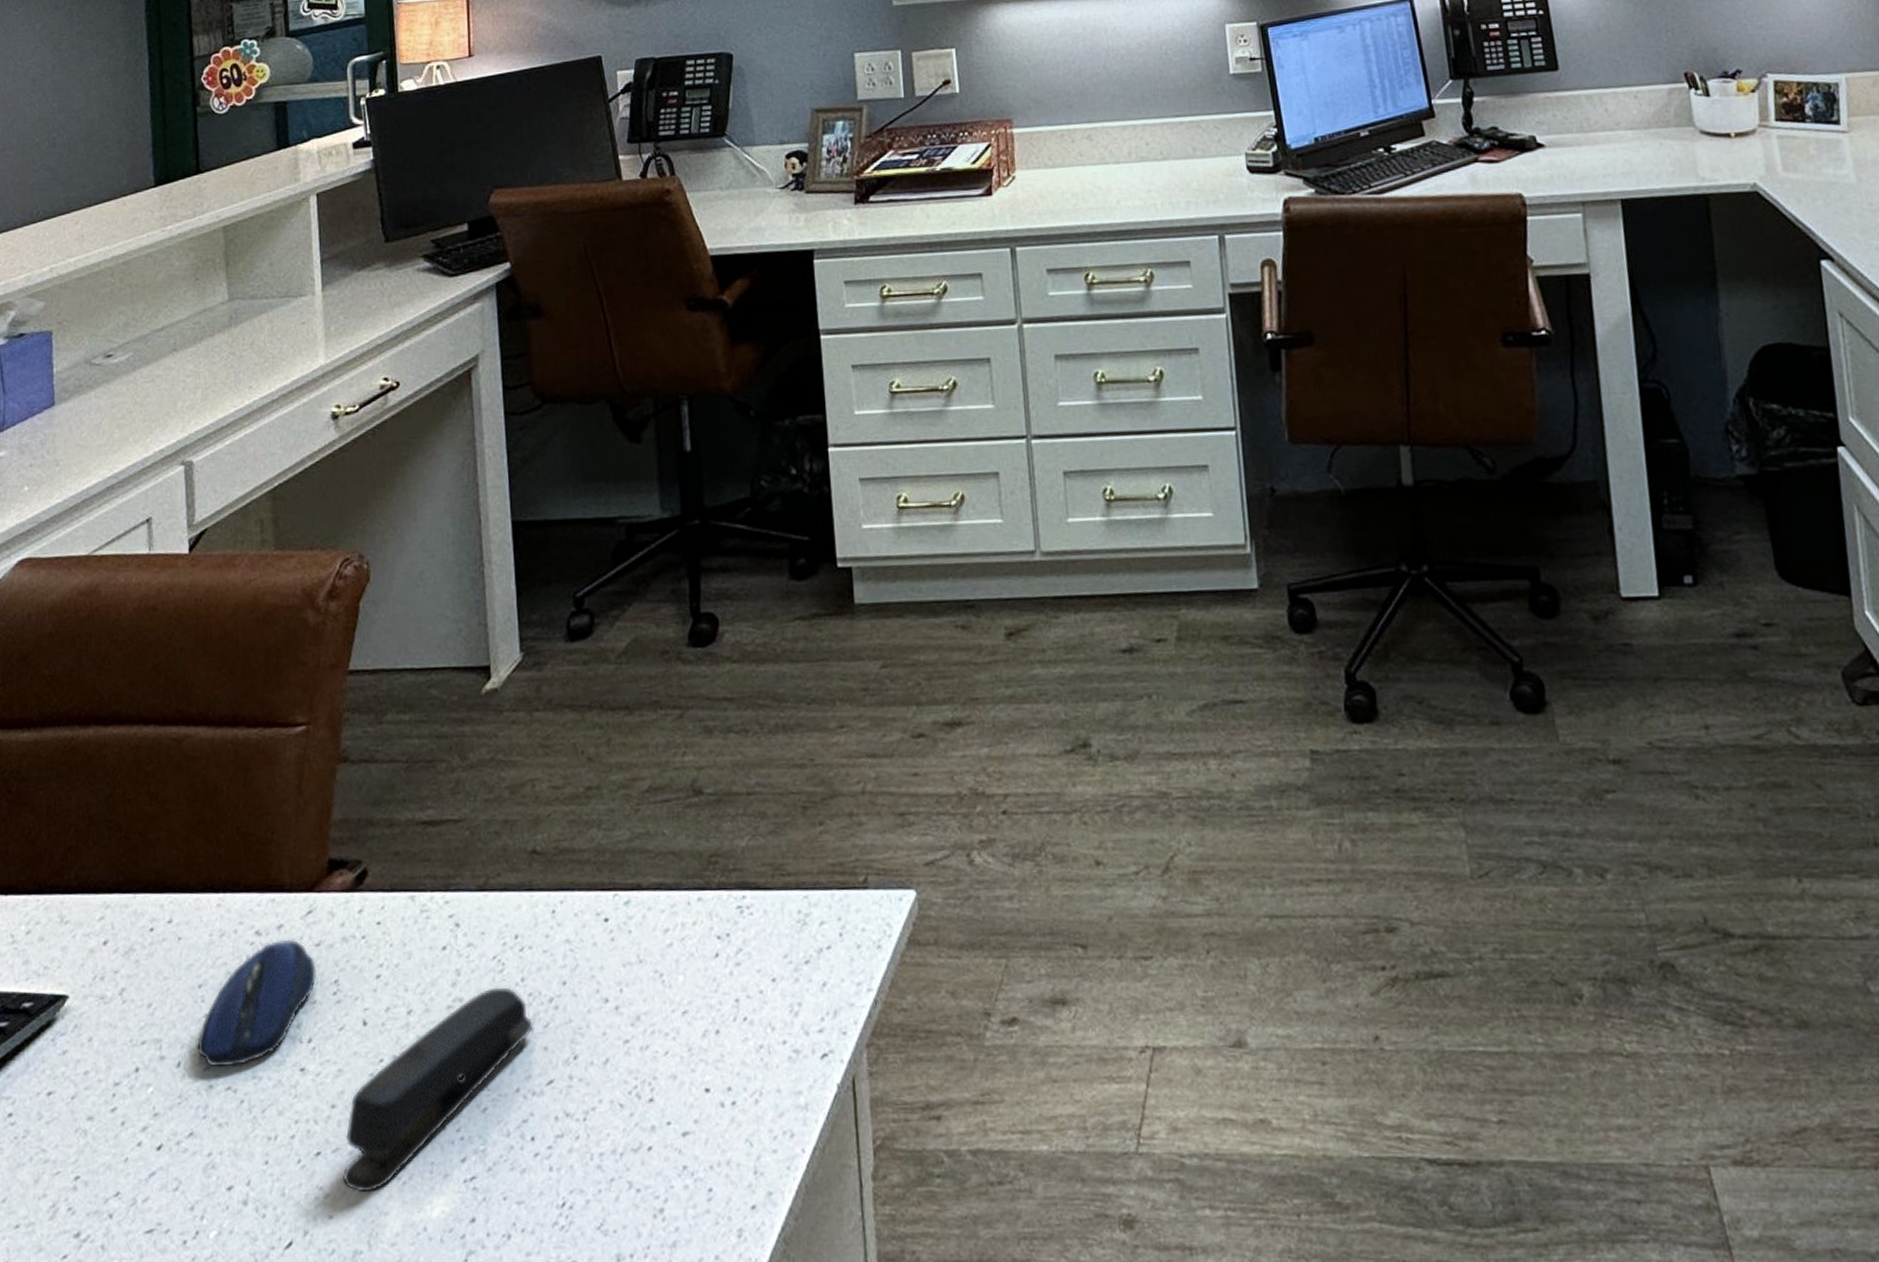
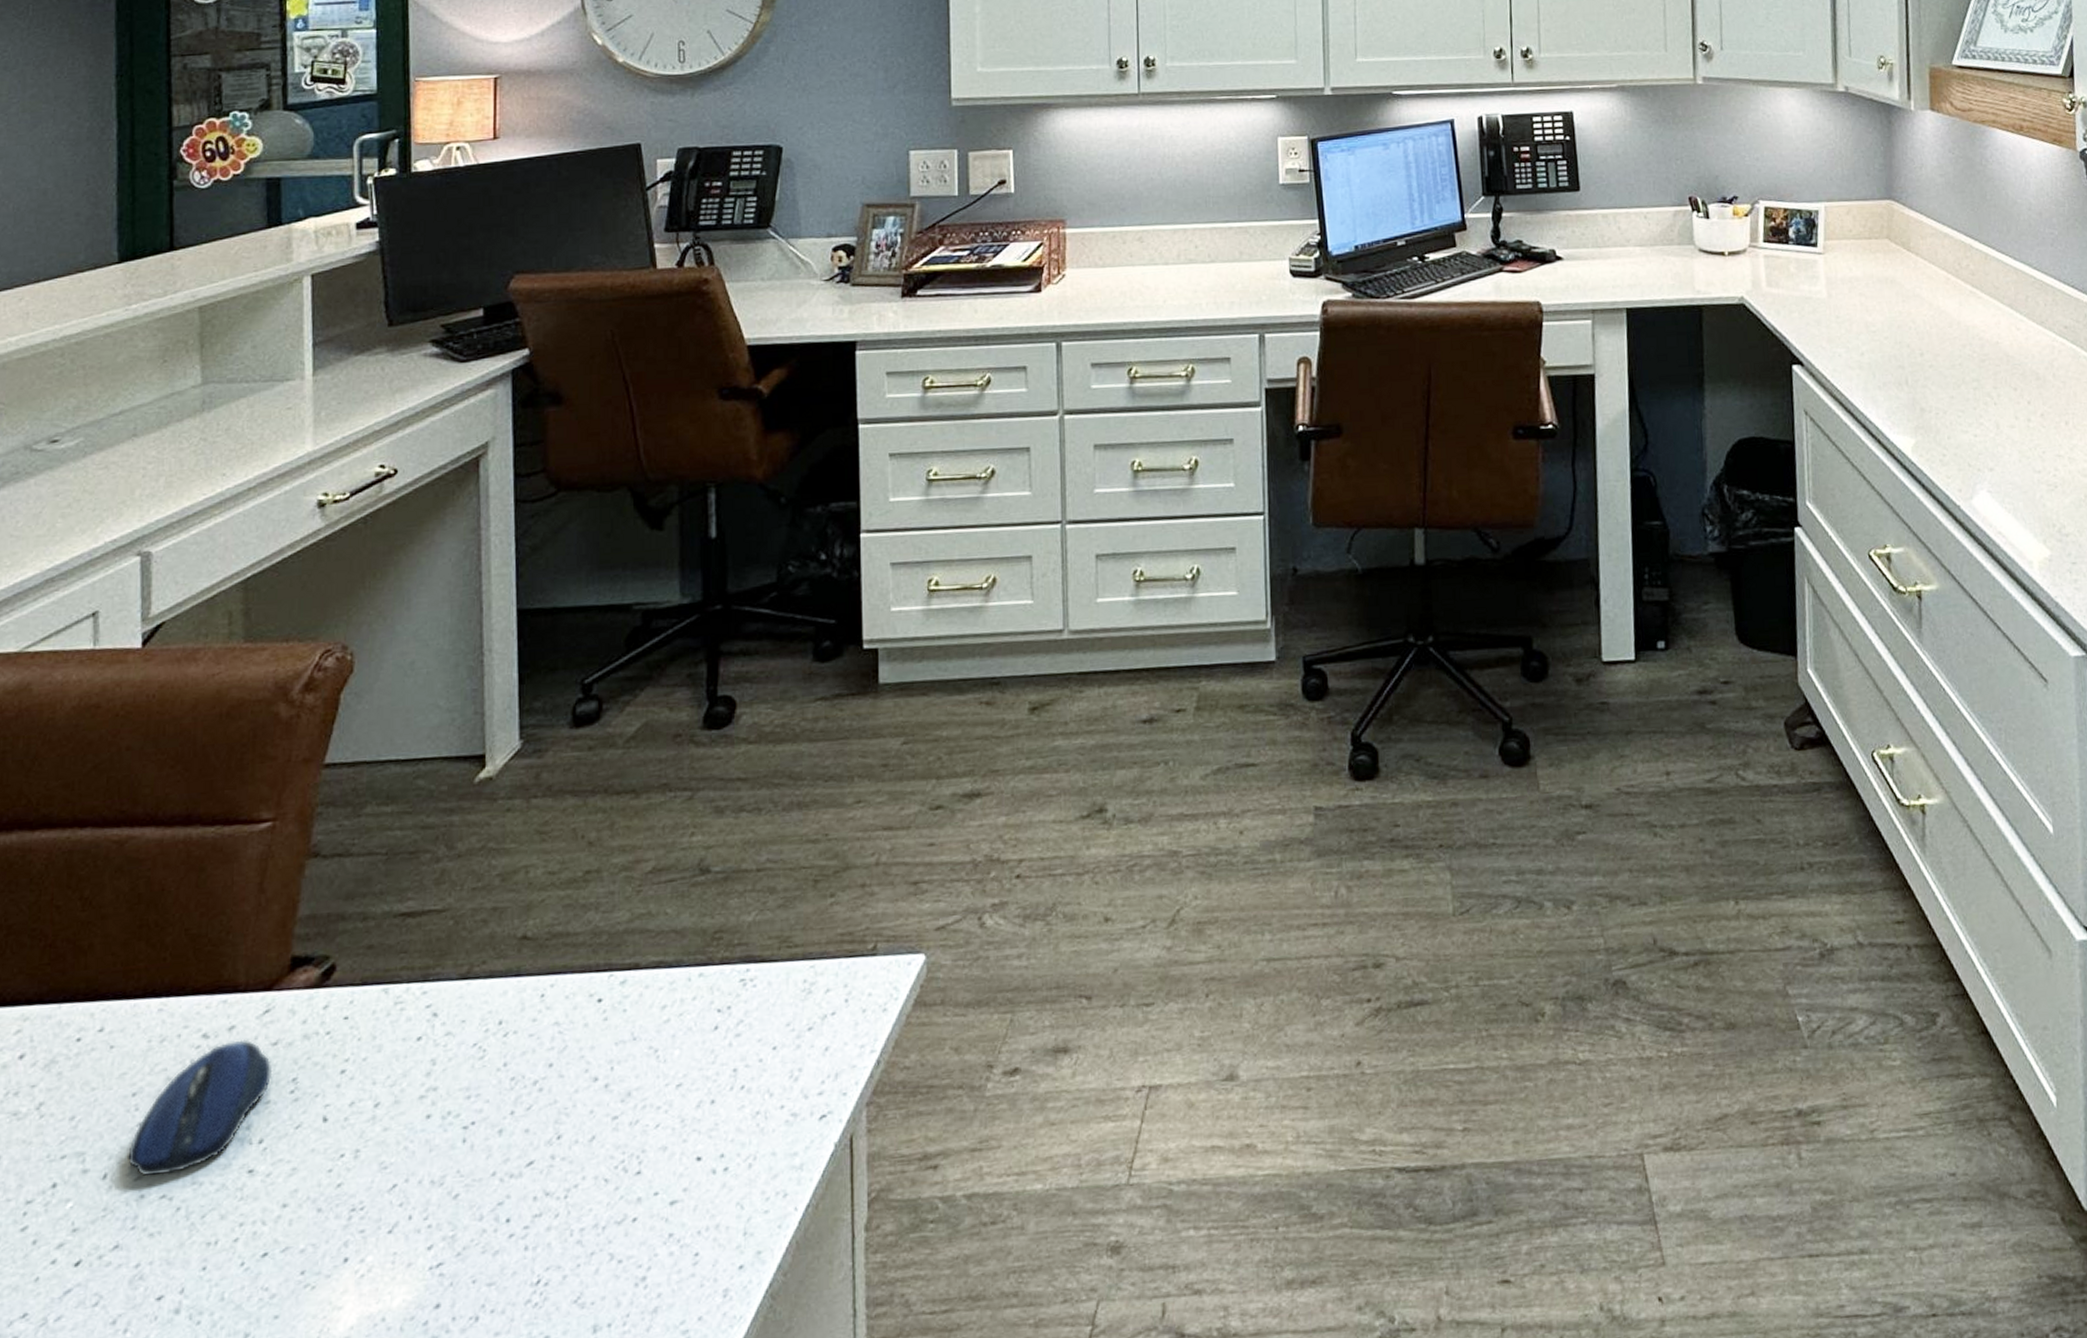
stapler: present [343,987,533,1193] -> none [292,1072,514,1290]

